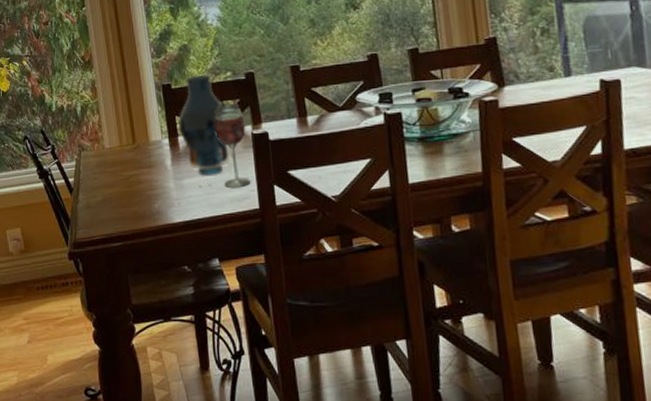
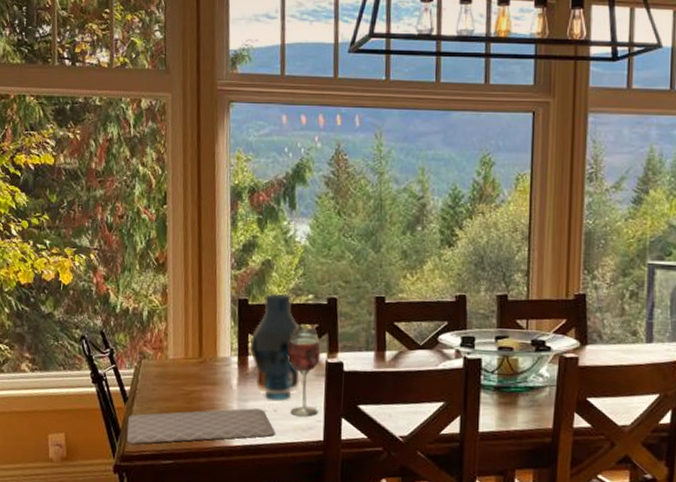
placemat: none [75,185,213,232] -> present [126,408,275,445]

